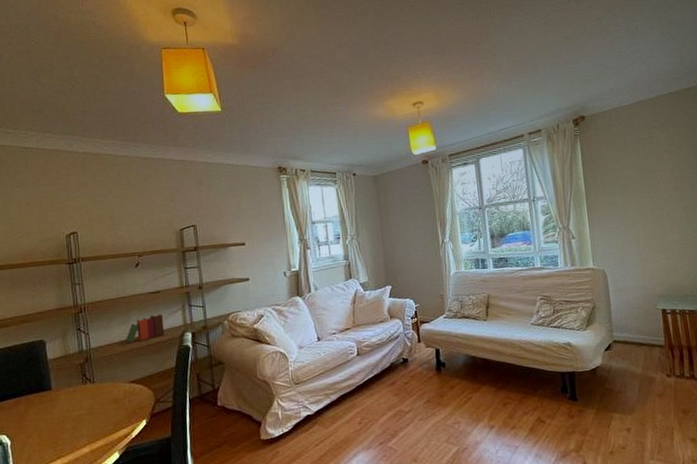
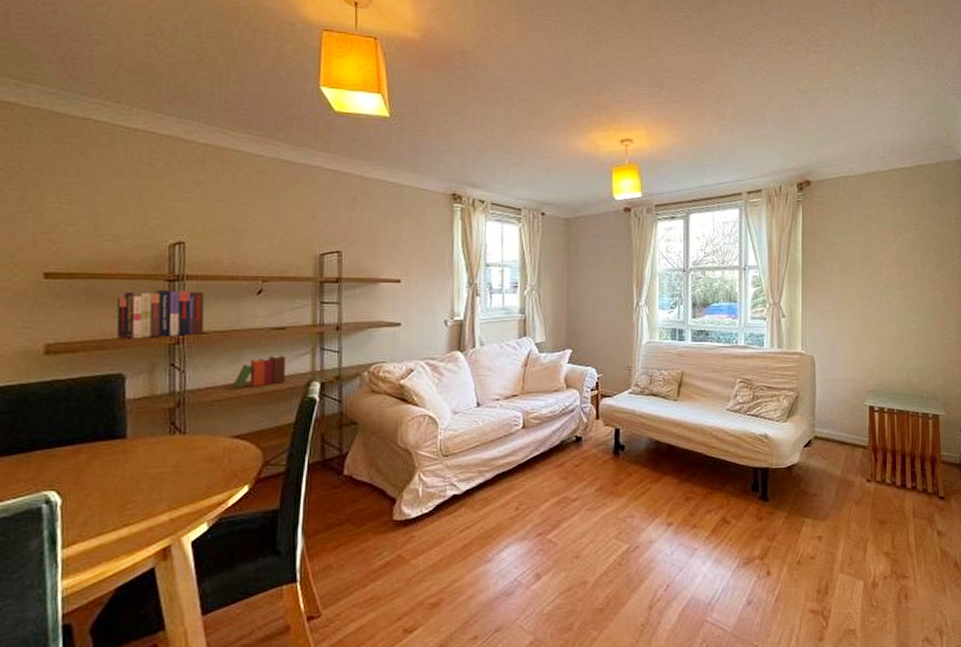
books: none [34,270,99,313] -> present [116,290,205,339]

